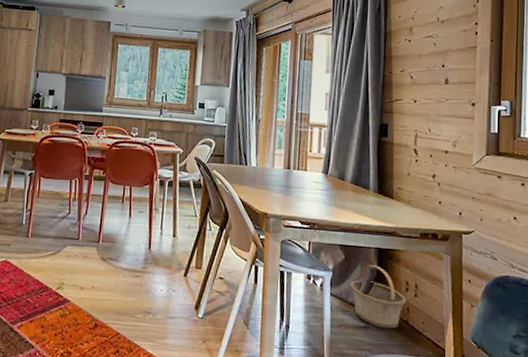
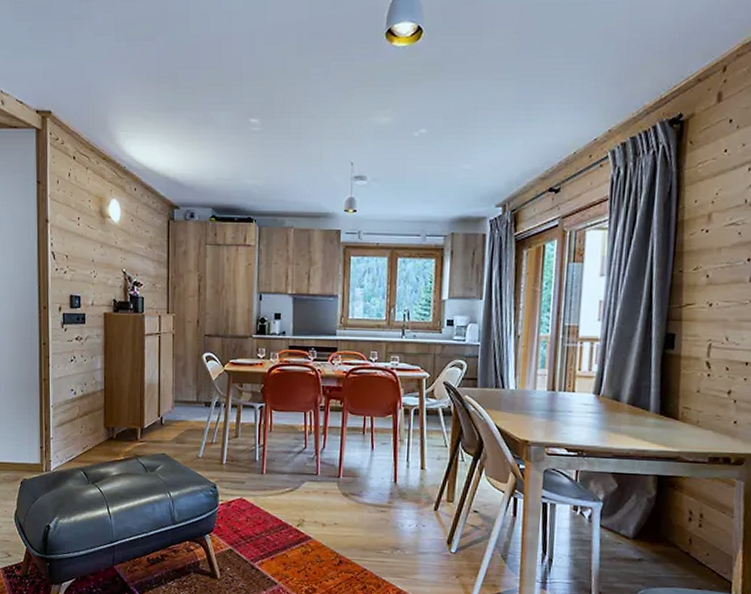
basket: present [350,264,407,329] -> none [623,493,690,561]

